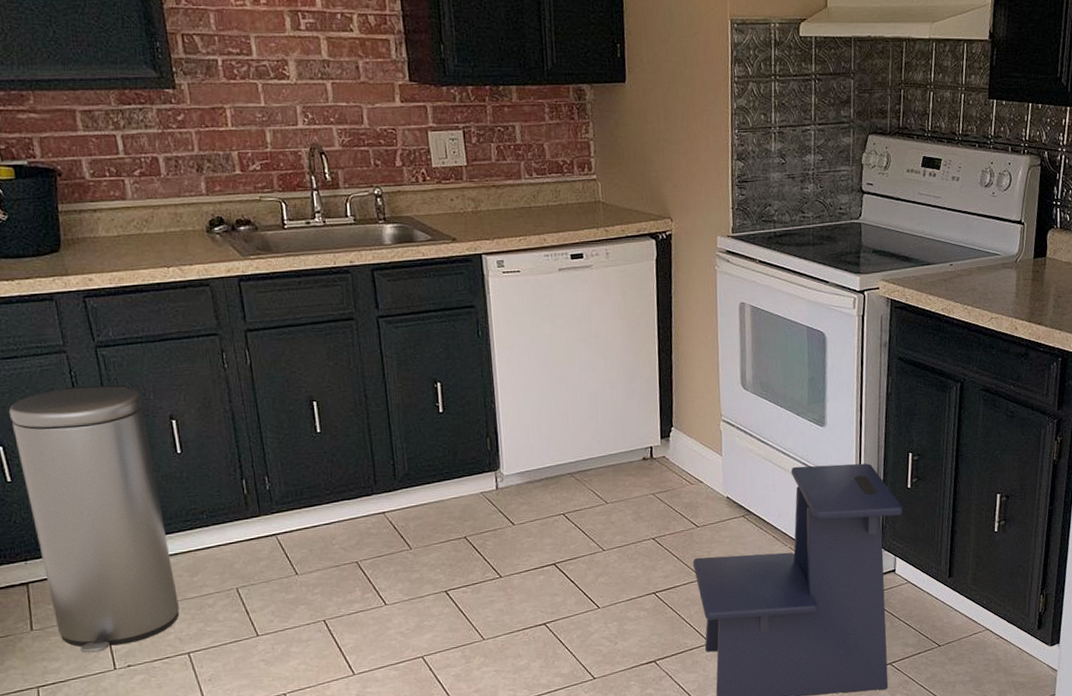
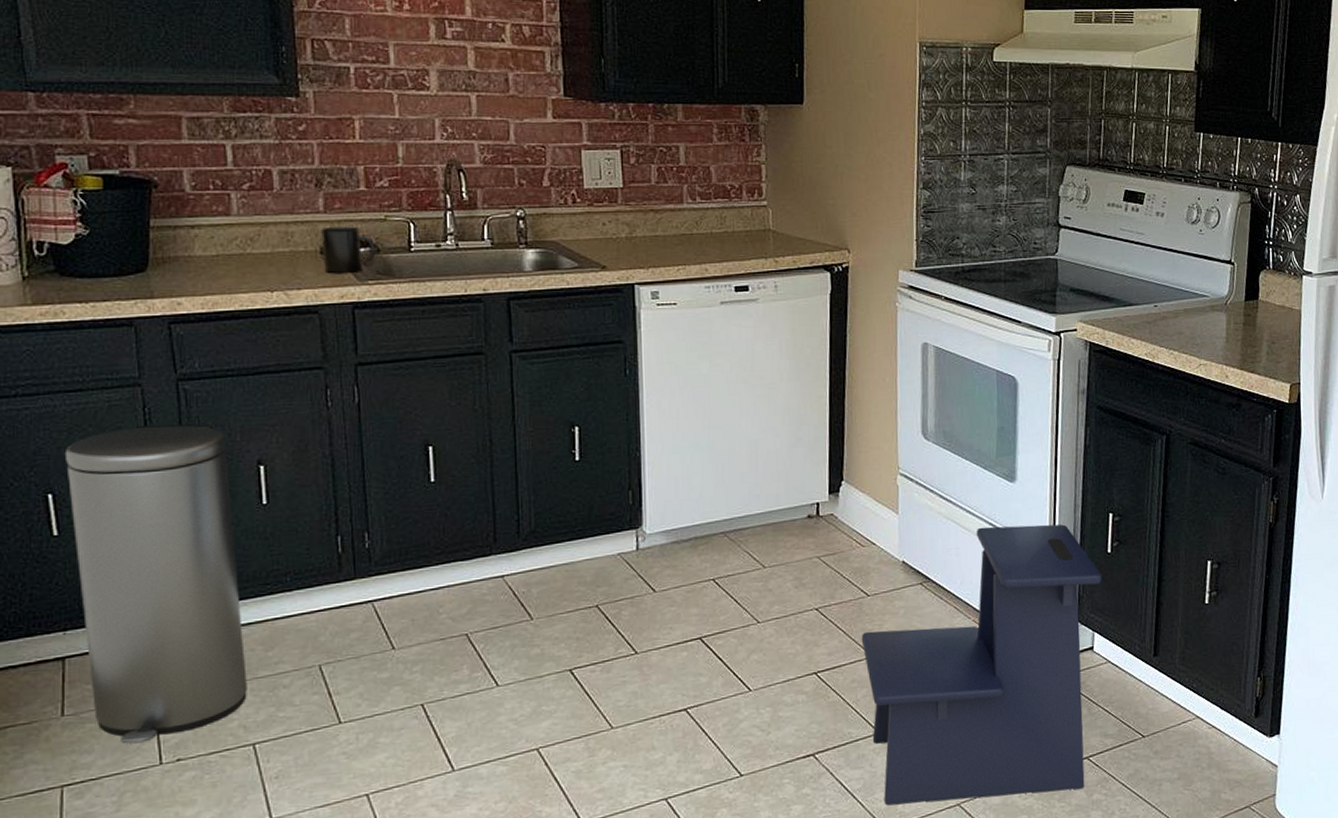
mug: none [206,207,255,250] -> present [321,226,376,274]

